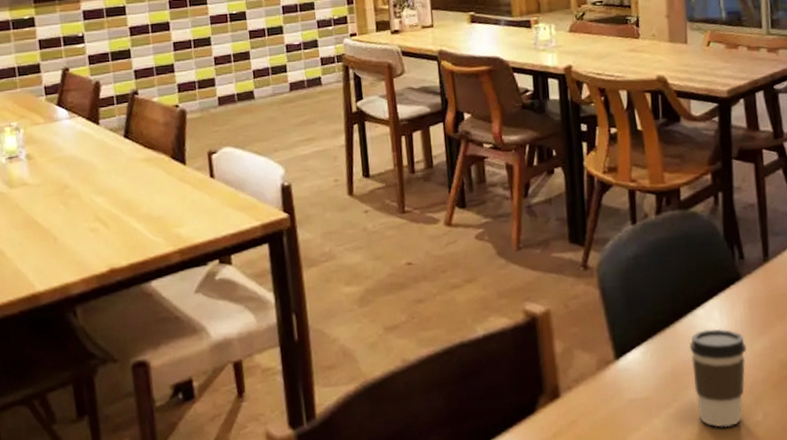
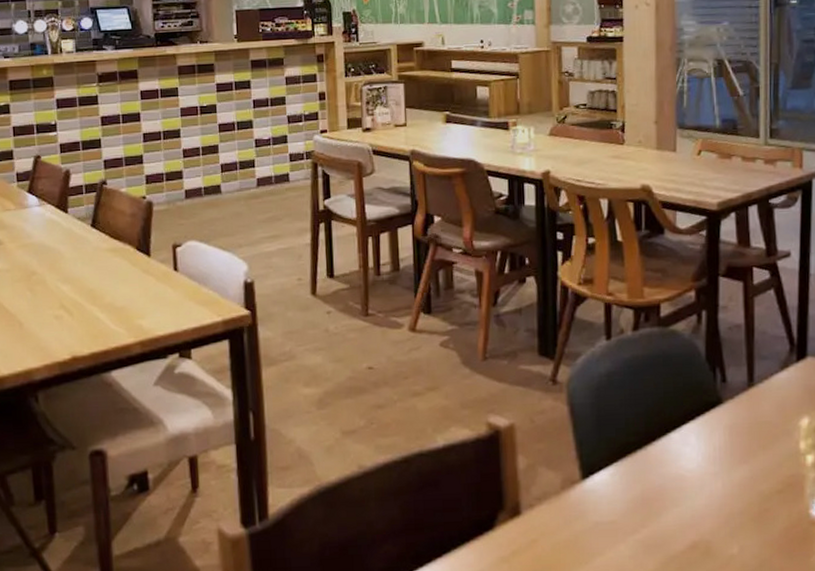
coffee cup: present [690,328,746,427] -> none [663,454,724,559]

